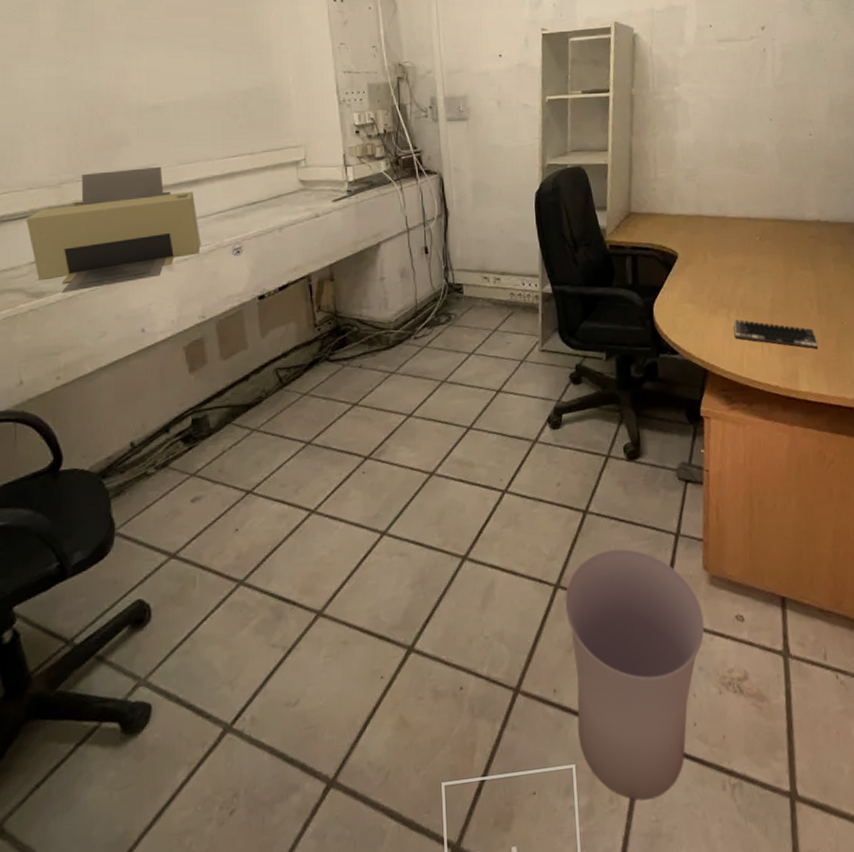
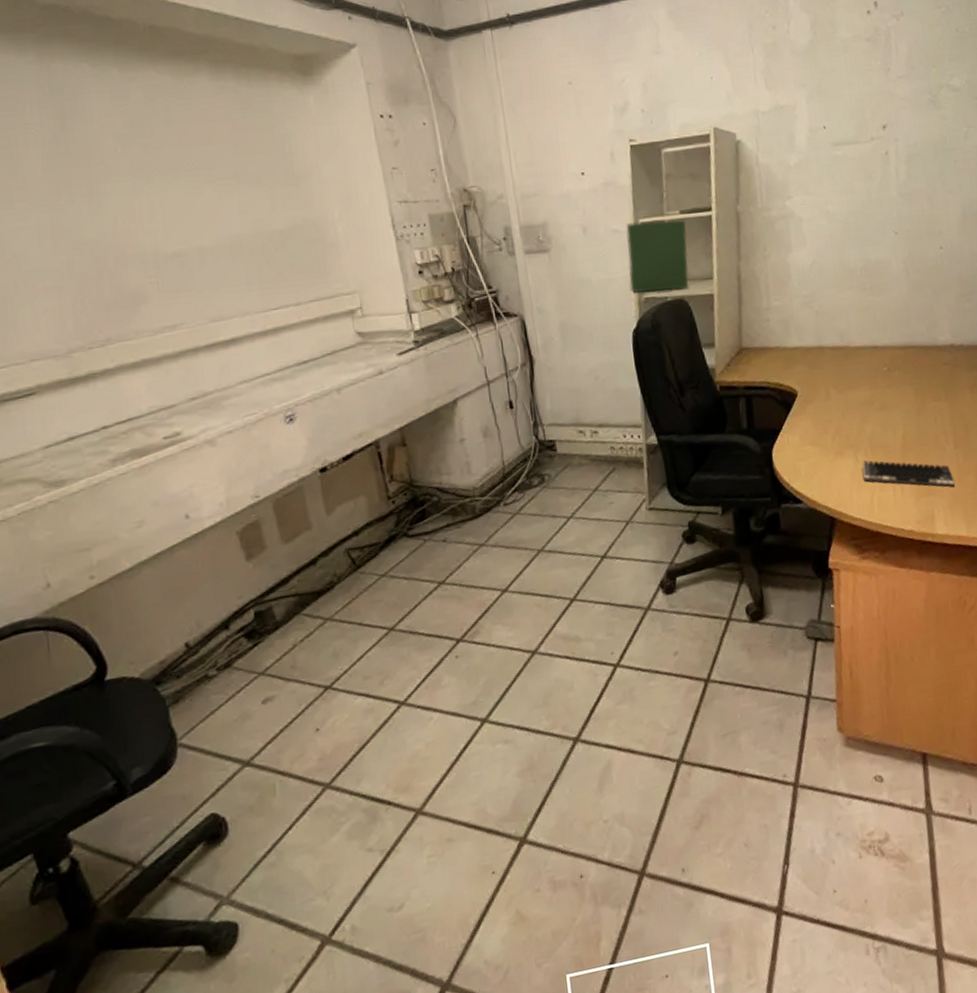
printer: present [25,166,201,293] -> none [32,325,246,480]
binder: none [534,98,587,160] -> present [626,219,690,293]
waste bin: present [565,548,705,801] -> none [689,716,842,974]

